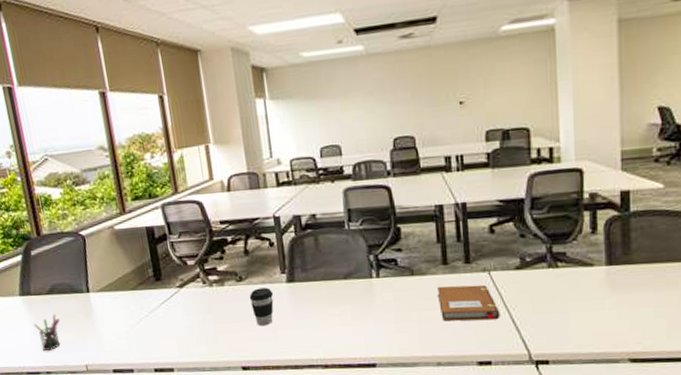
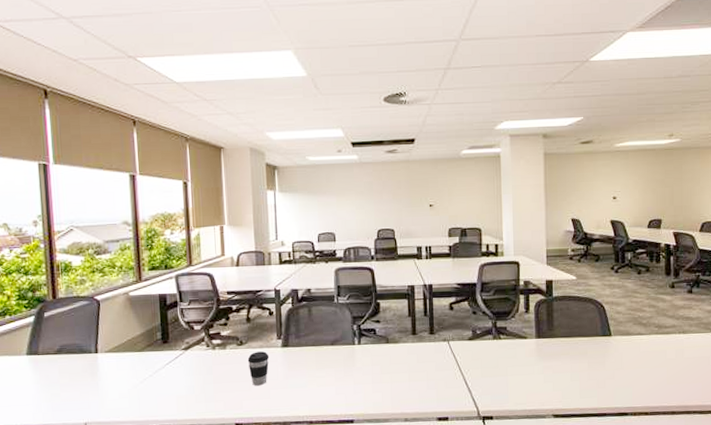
pen holder: present [33,314,61,351] -> none [36,373,65,409]
notebook: present [438,284,500,322] -> none [407,352,456,383]

